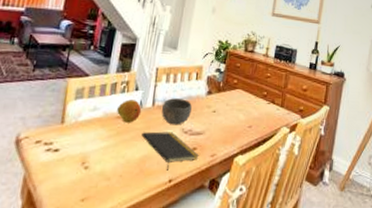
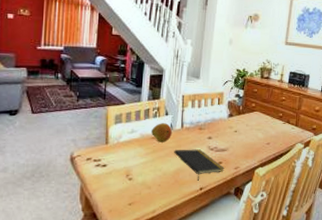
bowl: present [161,98,192,125] -> none [189,121,216,144]

